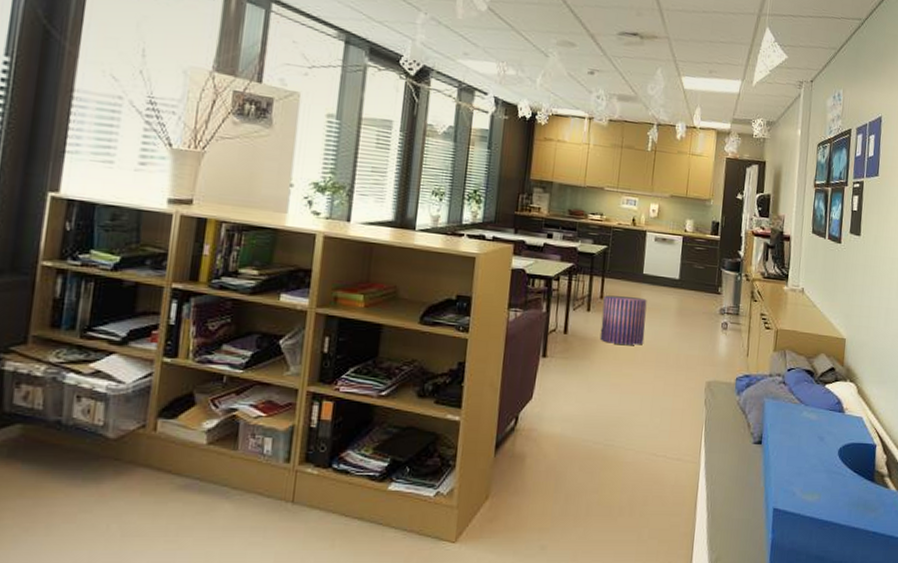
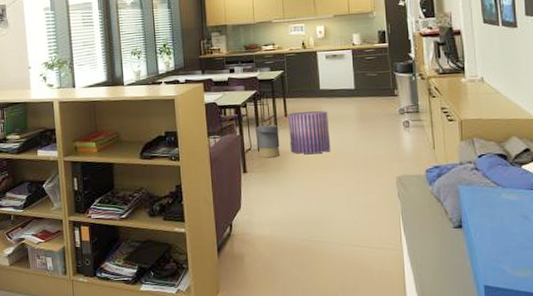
trash can: none [564,304,592,343] -> present [257,125,280,157]

